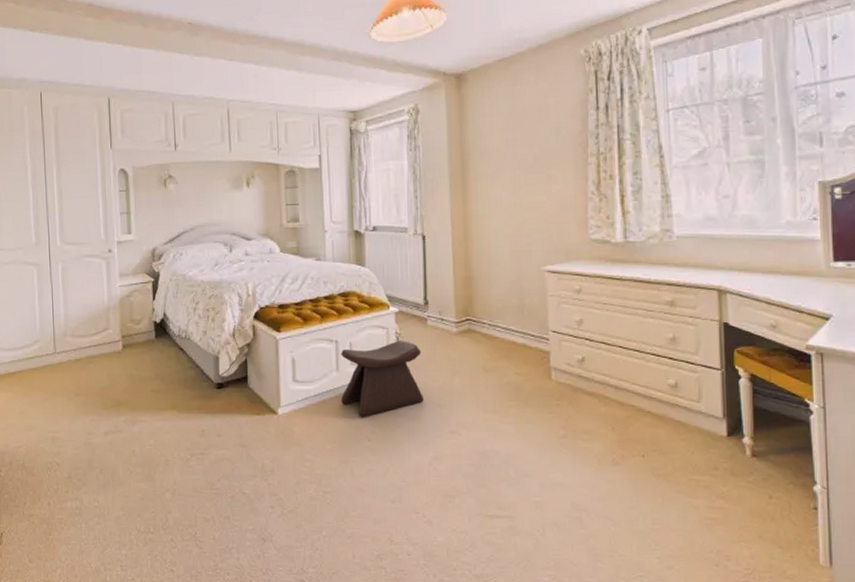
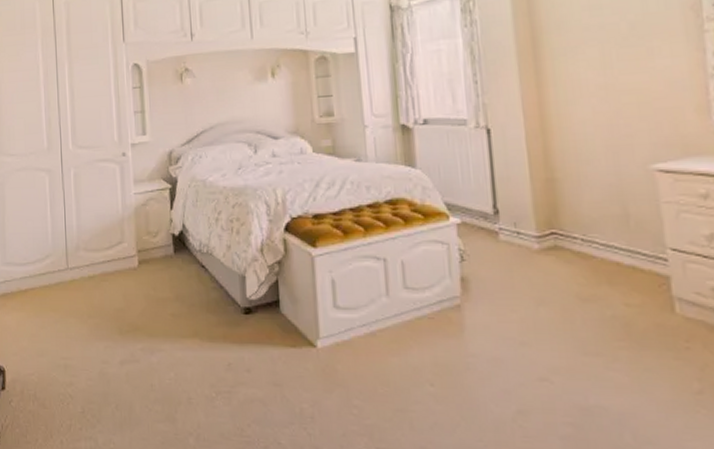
stool: present [341,341,424,417] -> none [391,259,500,355]

